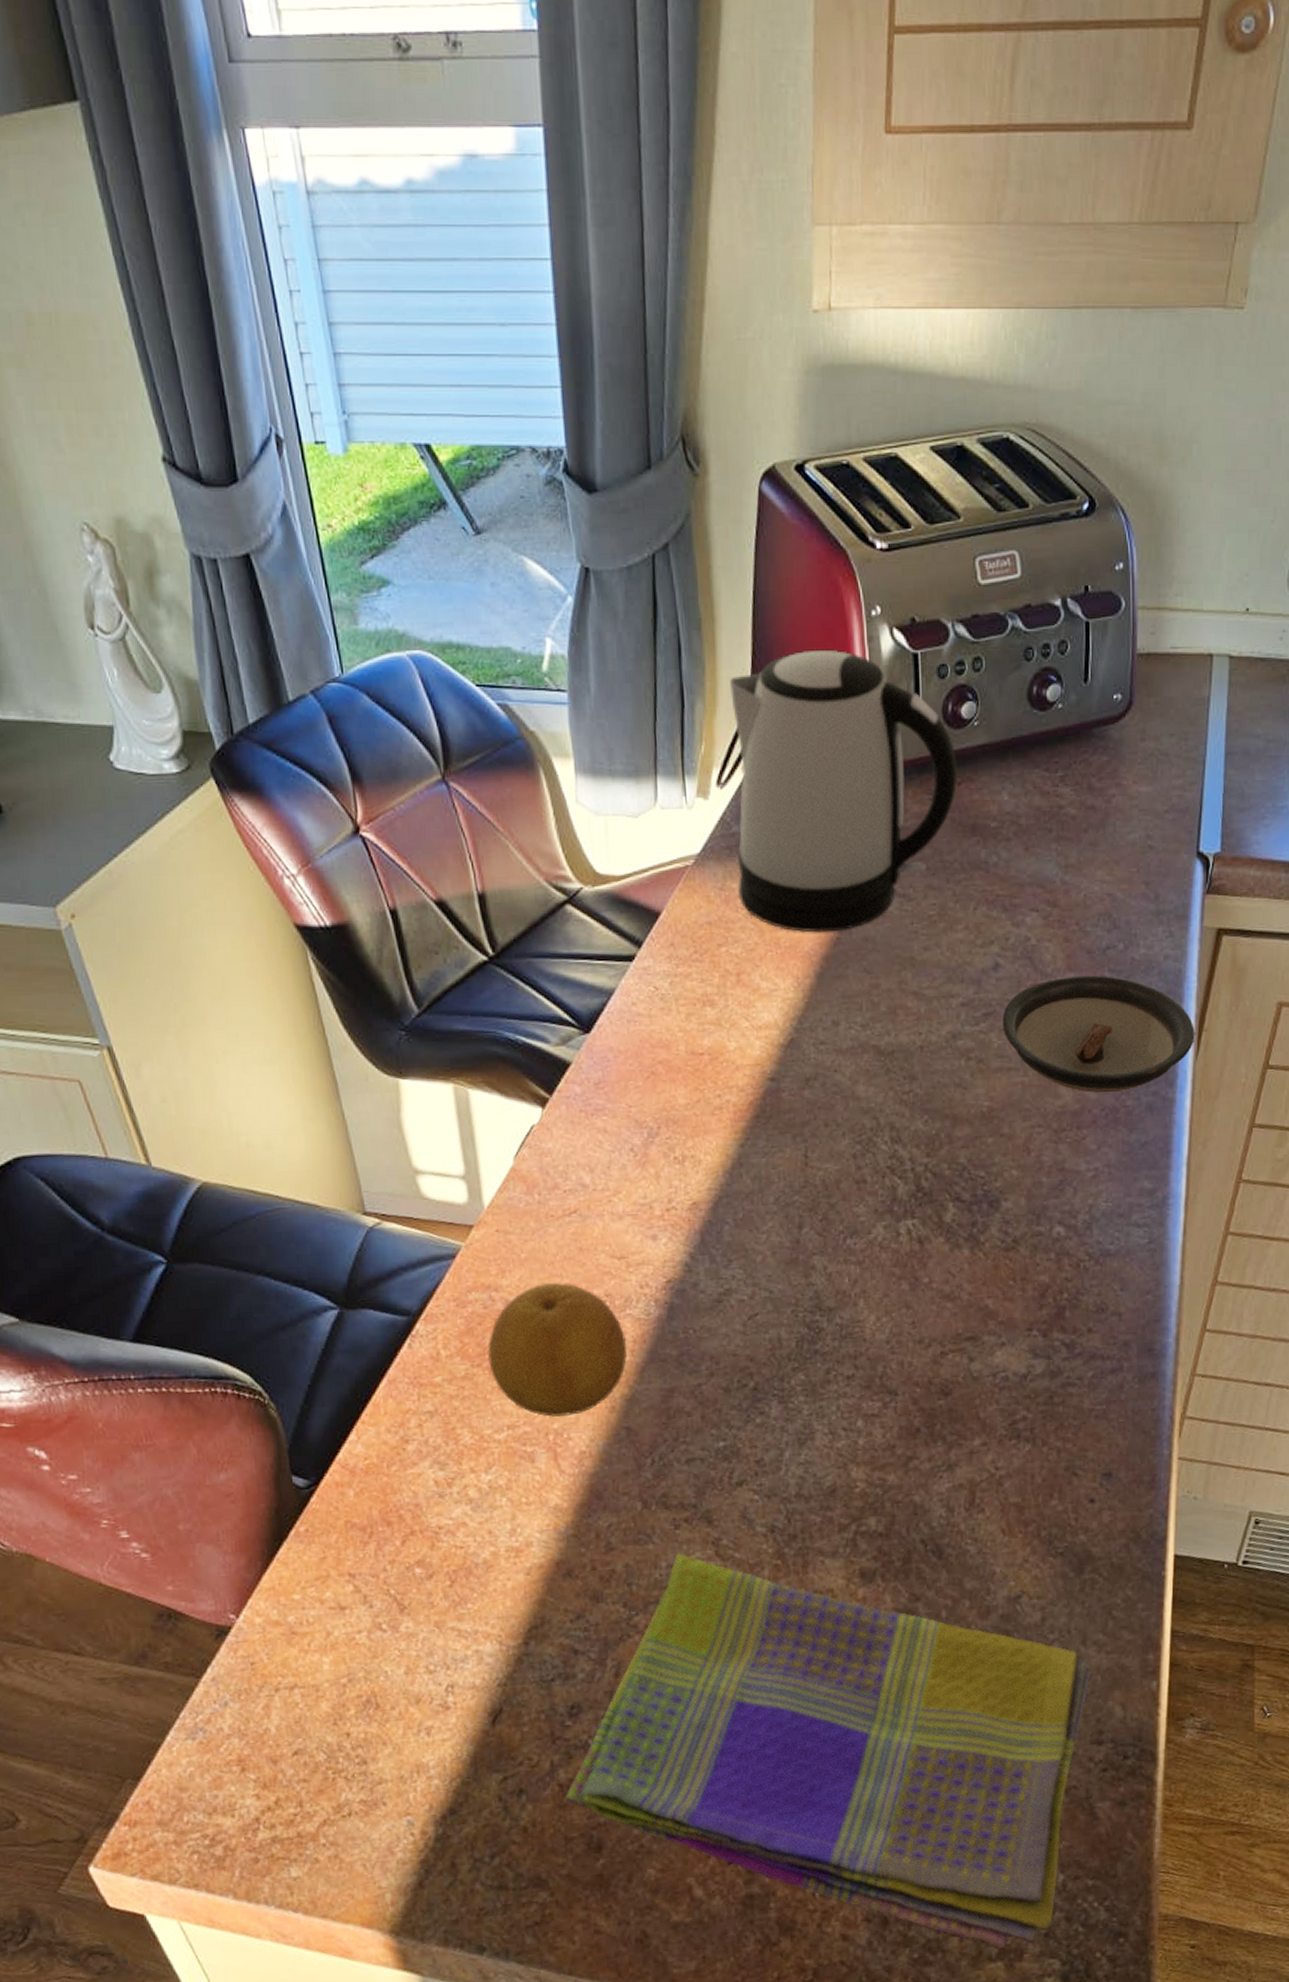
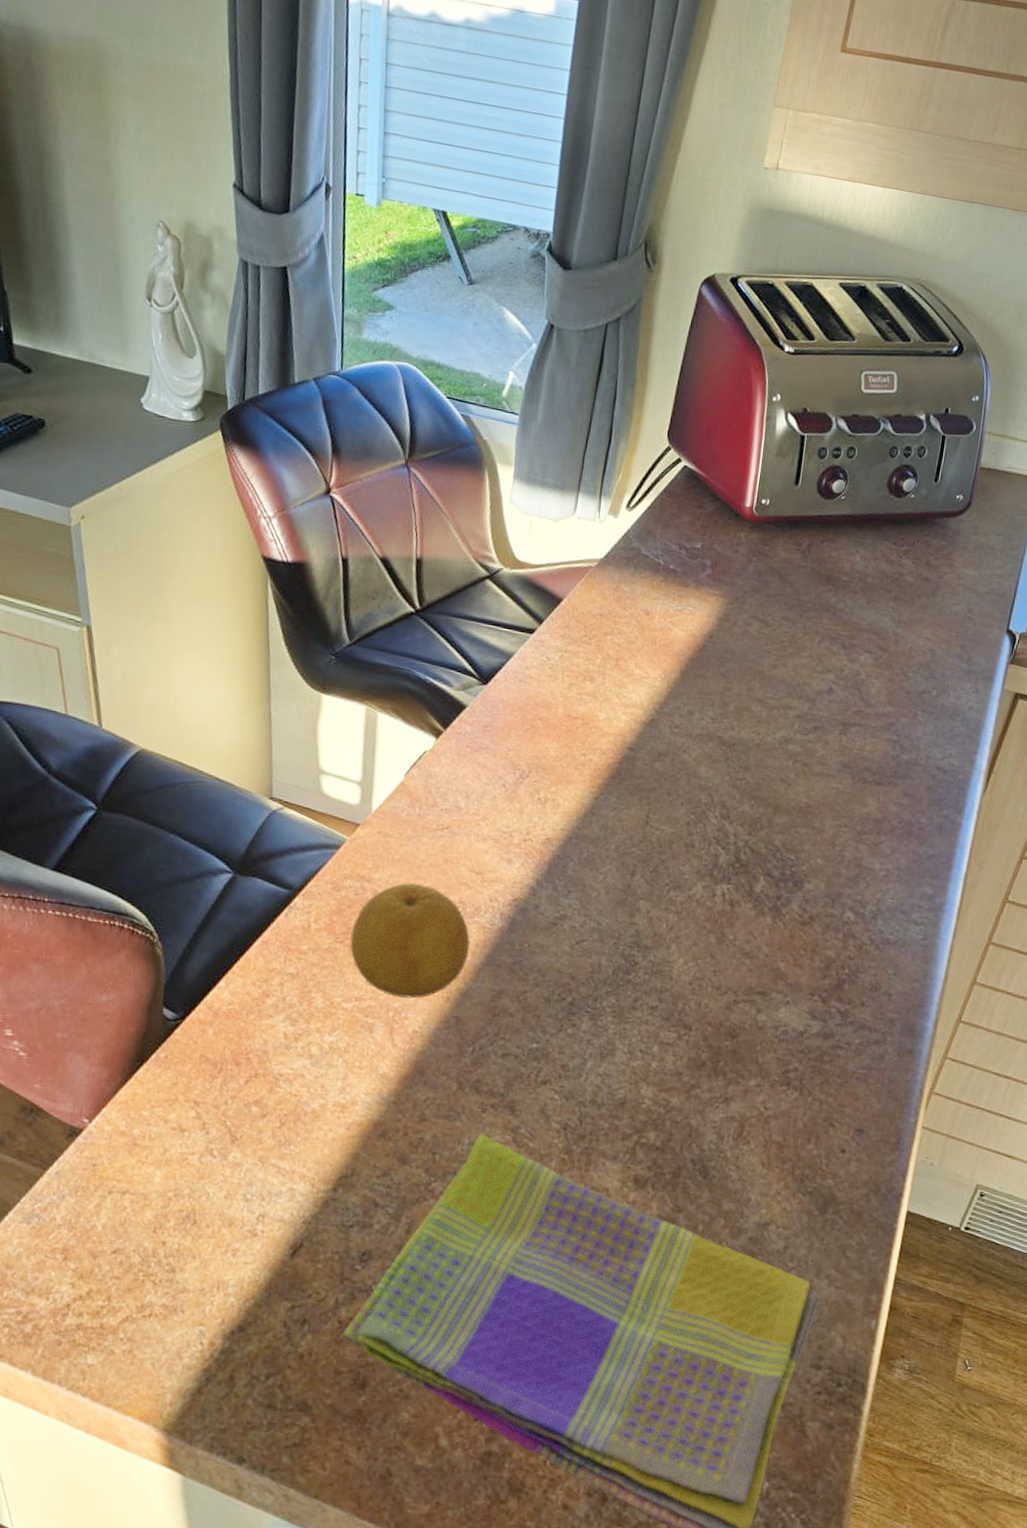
kettle: present [730,649,958,933] -> none [629,417,823,641]
saucer: present [1002,975,1195,1093] -> none [827,709,986,810]

